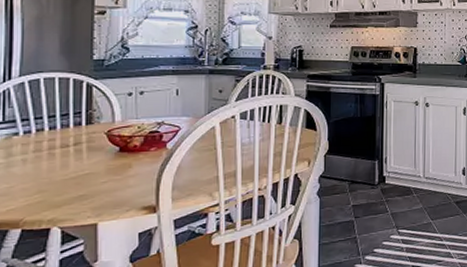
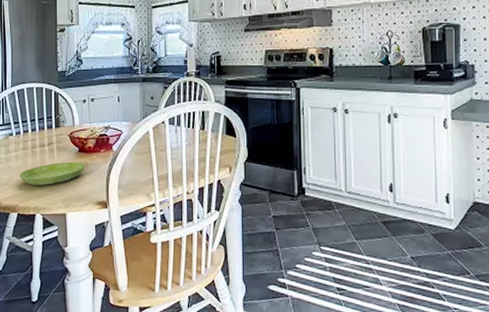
saucer: none [27,163,127,194] -> present [20,162,85,185]

